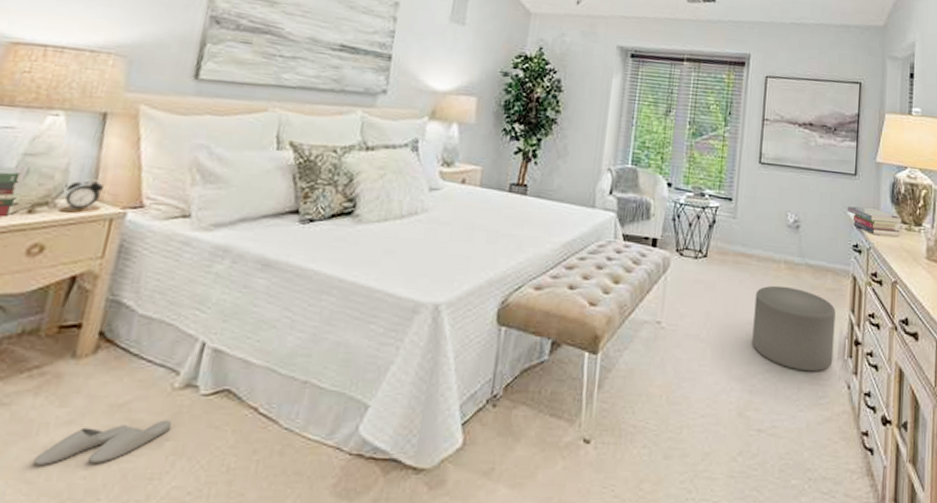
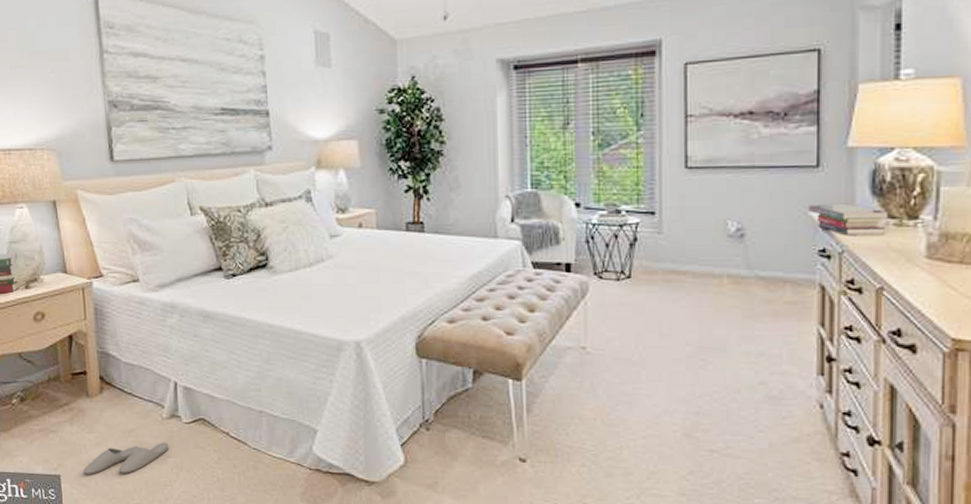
alarm clock: present [57,179,105,214] -> none [44,257,74,287]
pouf: present [752,285,836,372] -> none [694,302,799,392]

